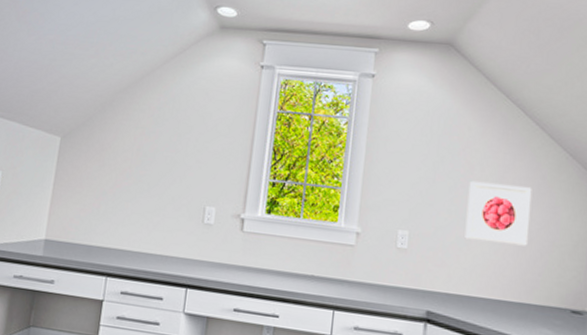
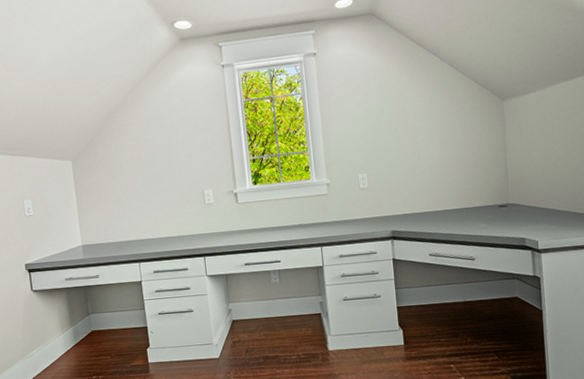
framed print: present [465,182,532,246] -> none [407,118,459,170]

